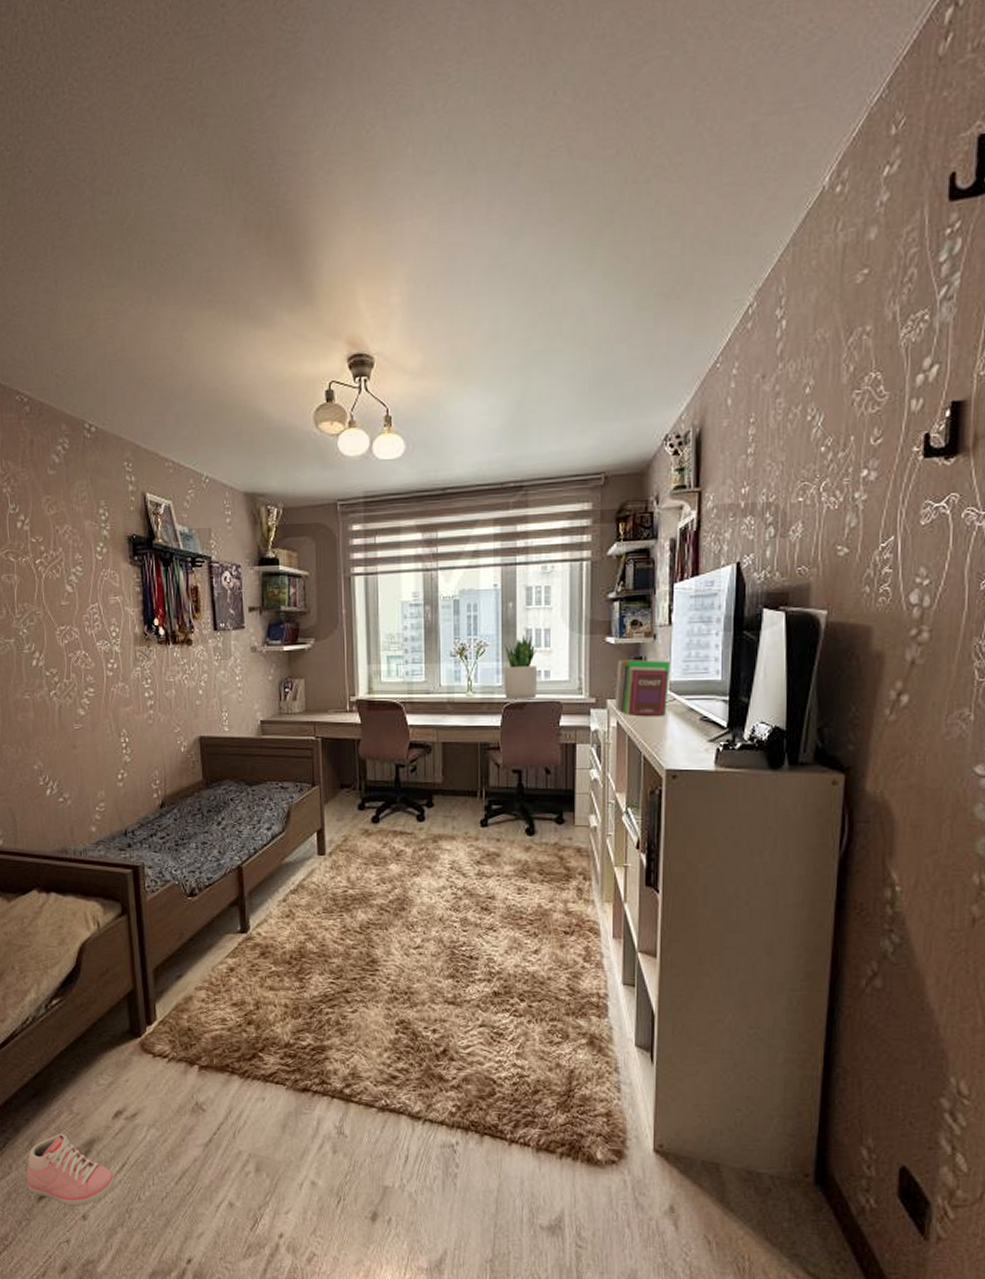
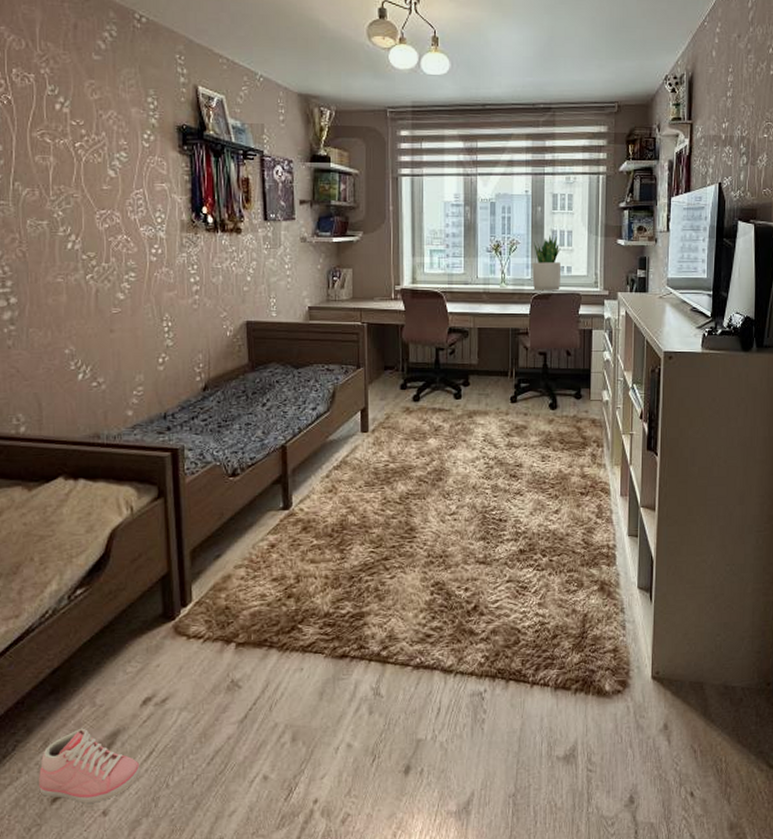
books: present [615,659,671,717] -> none [624,259,669,307]

